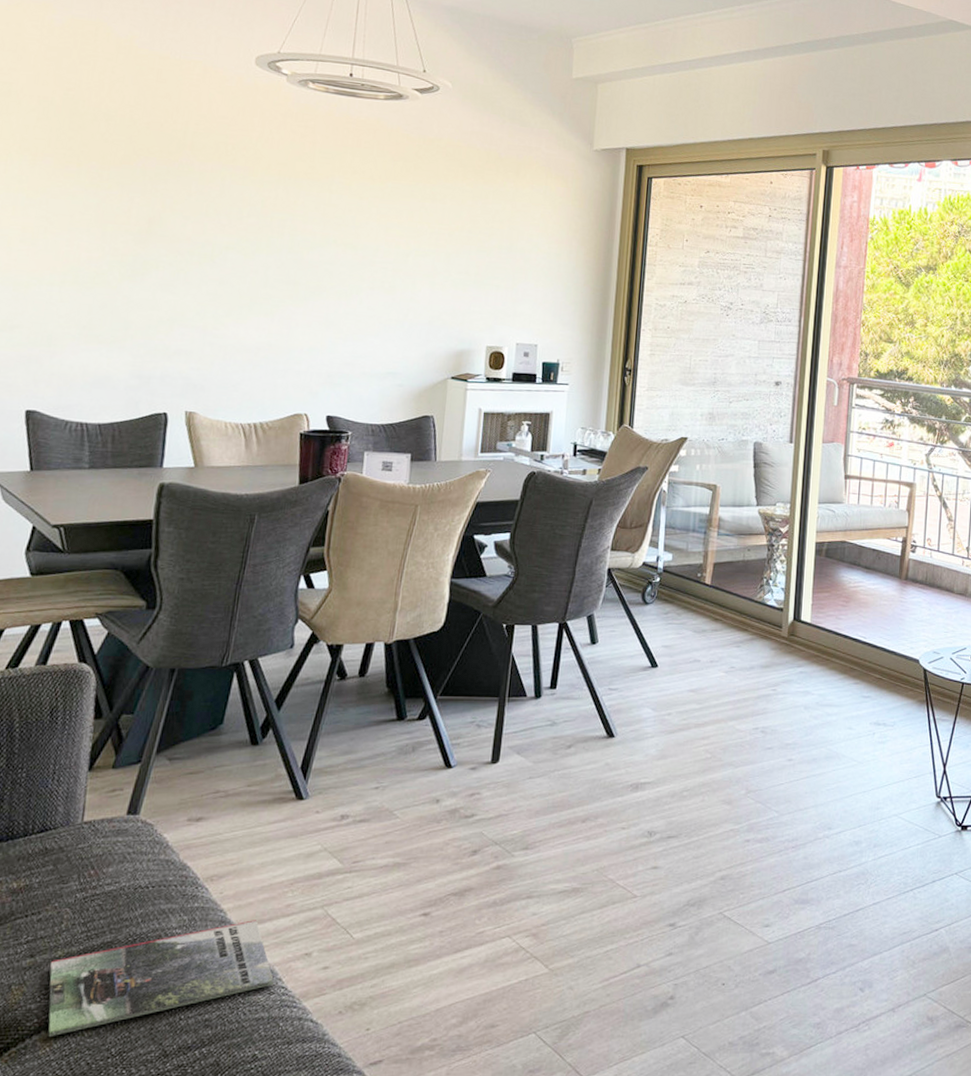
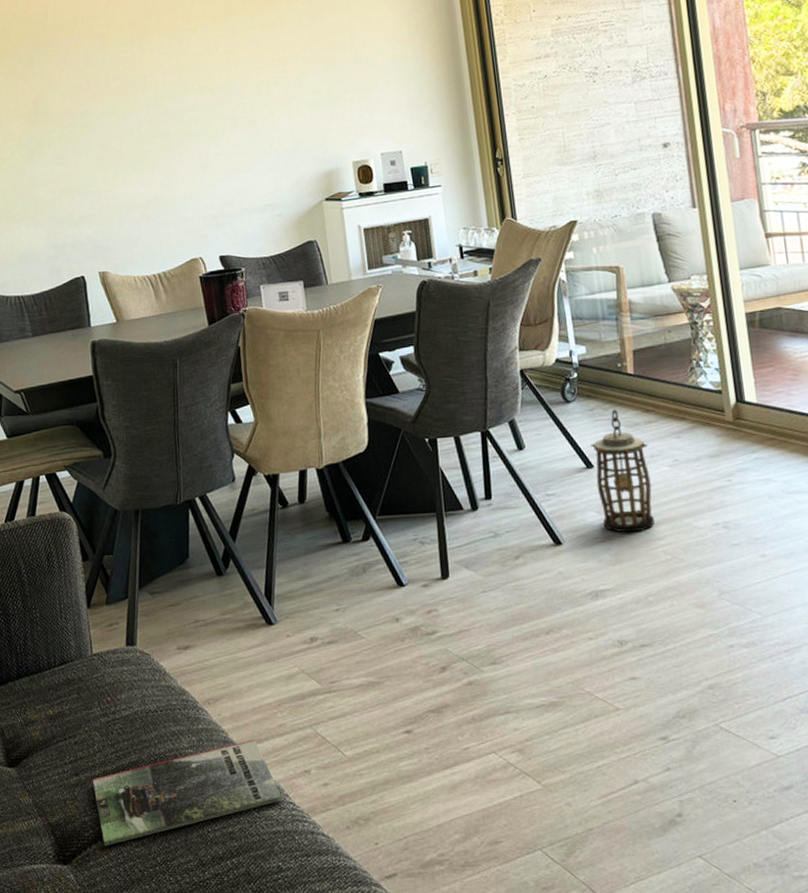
lantern: none [656,615,710,731] -> present [590,409,655,533]

